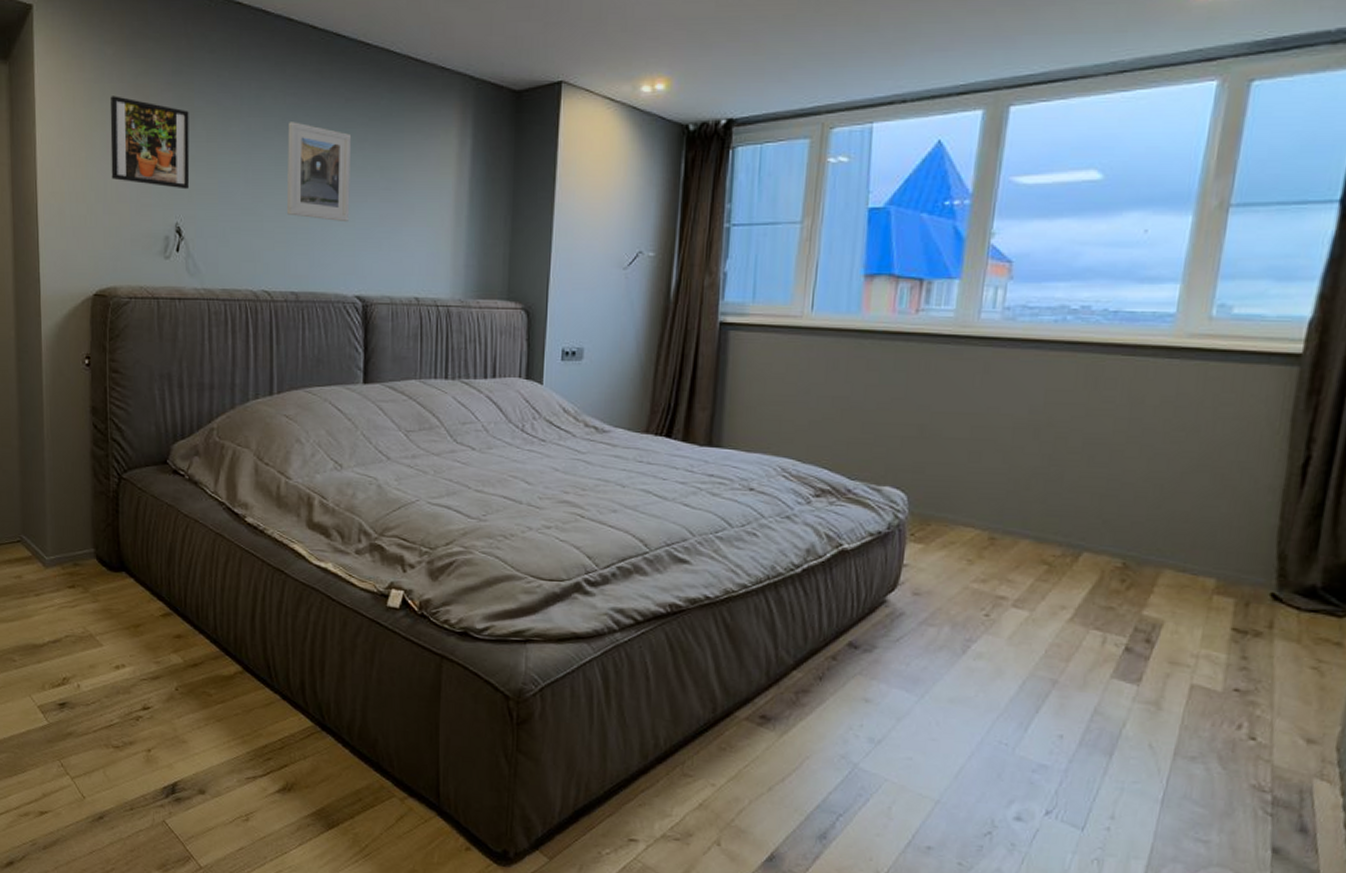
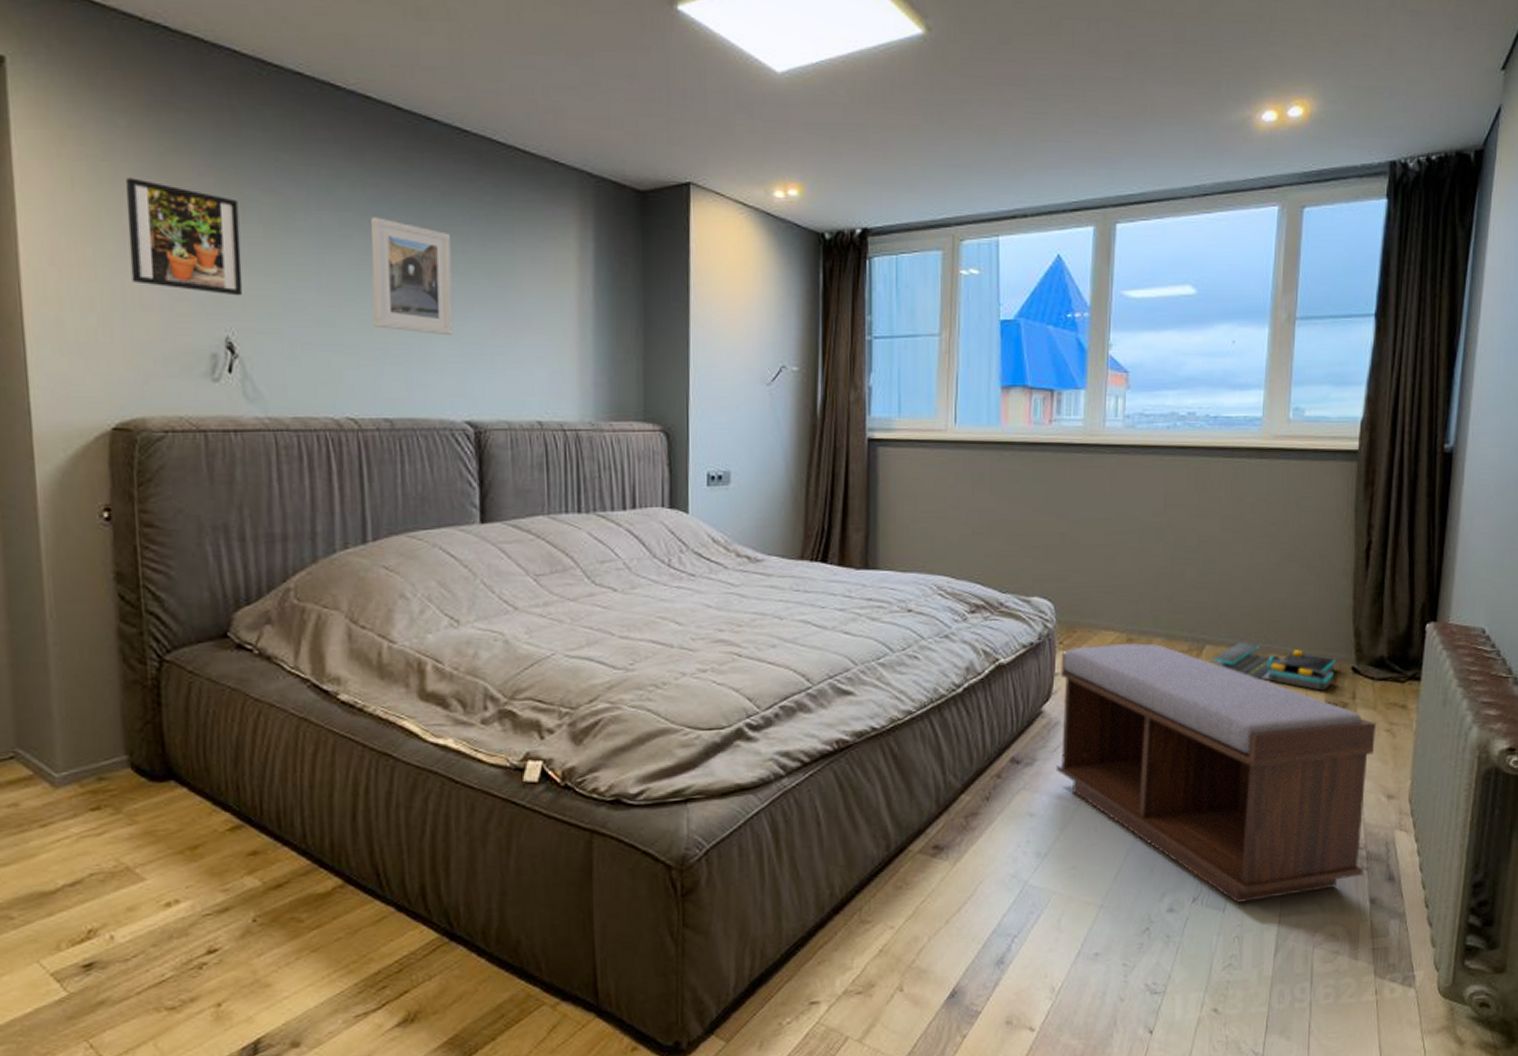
bench: none [897,541,1299,828] -> present [1055,643,1376,903]
storage bin: none [1089,553,1251,615] -> present [1212,642,1337,691]

